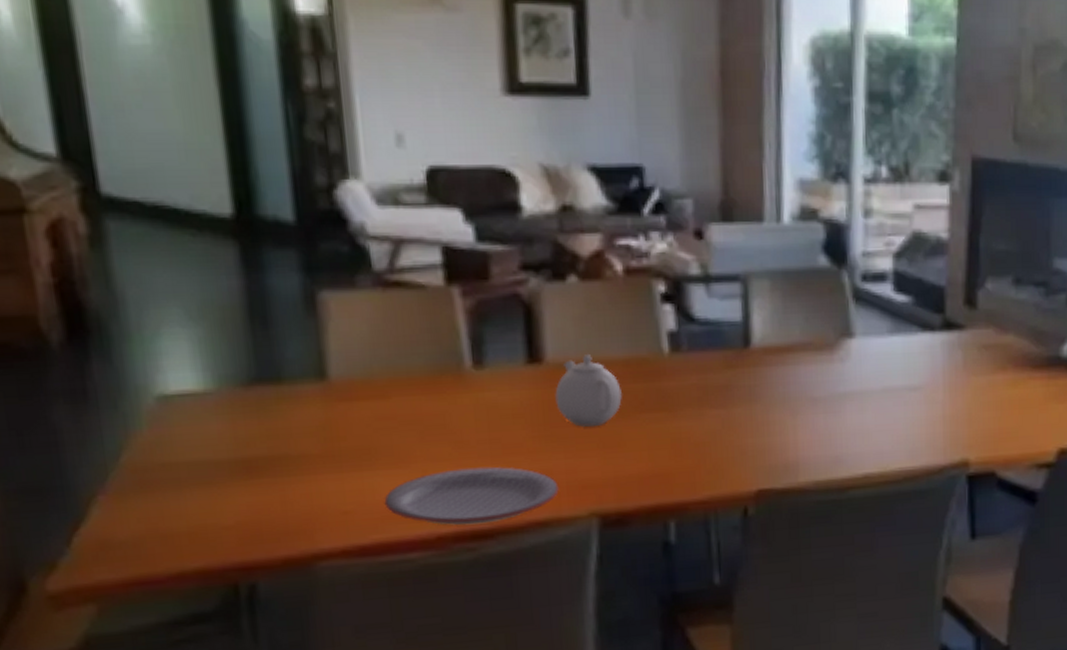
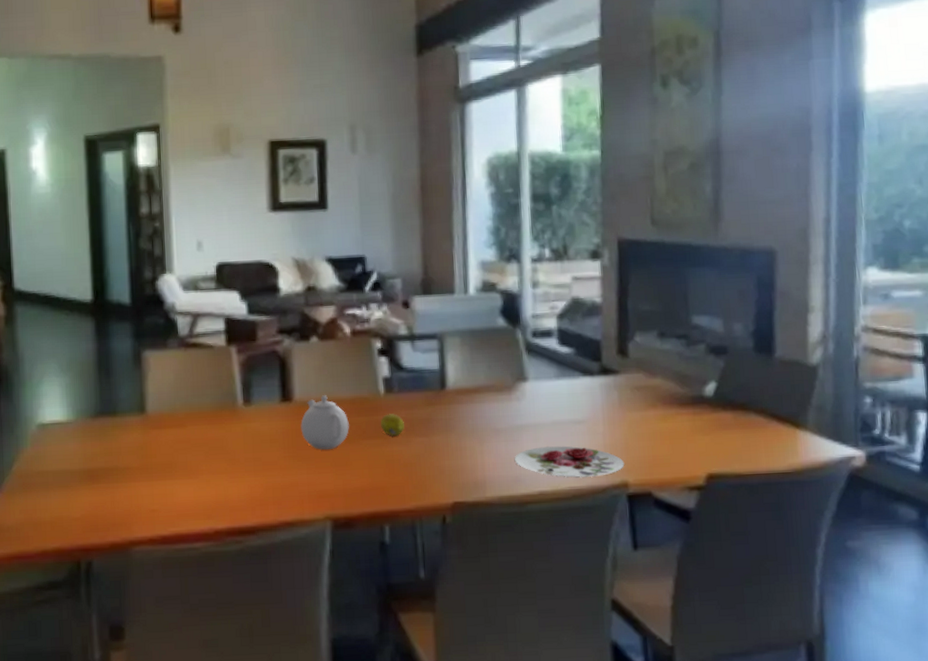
plate: present [384,466,559,525] -> none [179,479,302,523]
fruit: none [664,379,696,409] -> present [381,413,404,437]
plate: none [834,418,966,457] -> present [514,446,625,478]

